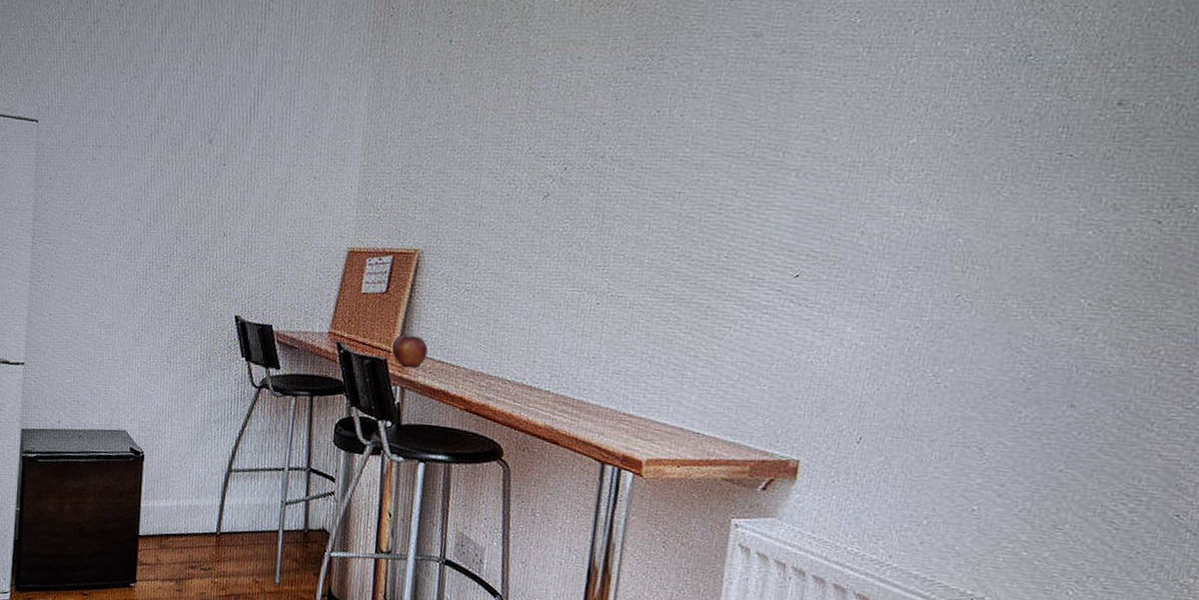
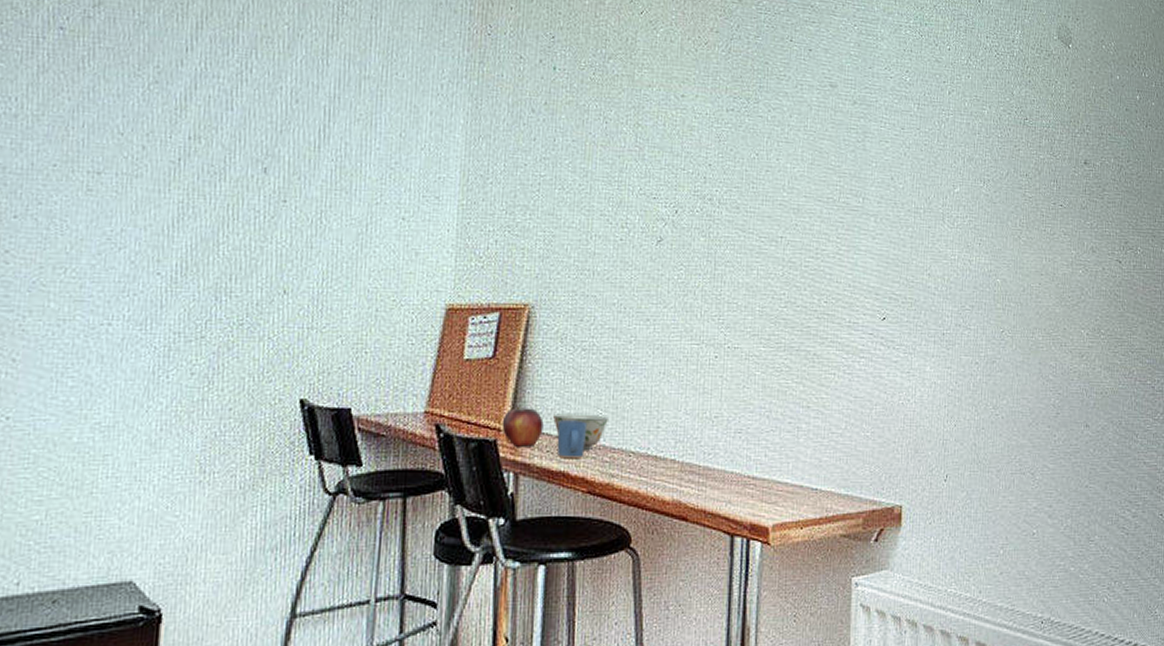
soup bowl: none [436,342,488,375] -> present [552,413,610,450]
mug: none [439,348,468,382] -> present [557,420,588,459]

